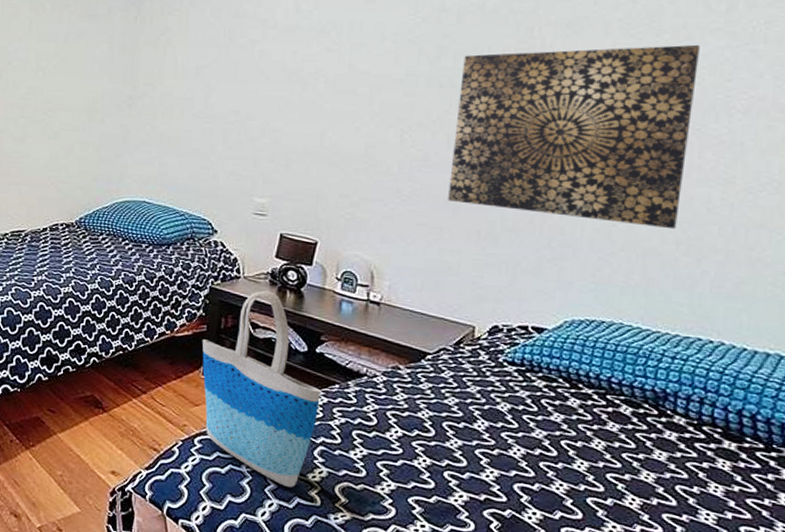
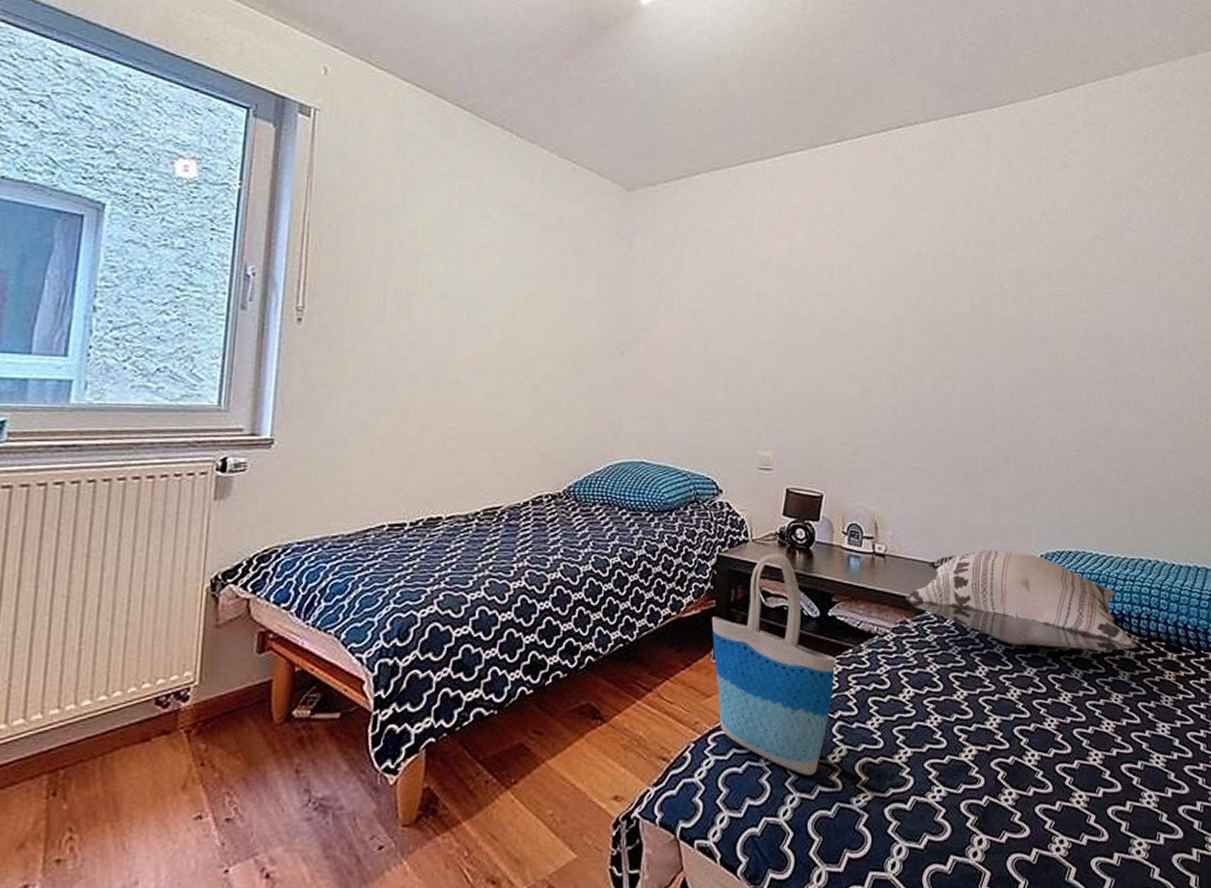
decorative pillow: none [399,309,683,430] -> present [905,550,1138,652]
wall art: present [448,44,700,230] -> none [937,293,1117,460]

